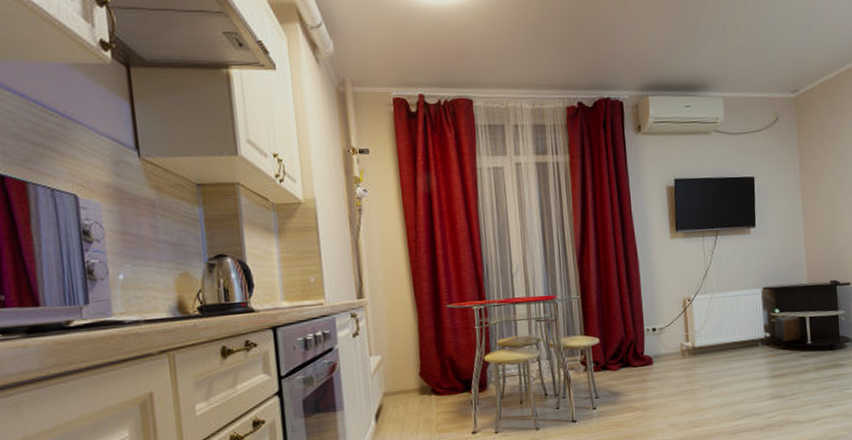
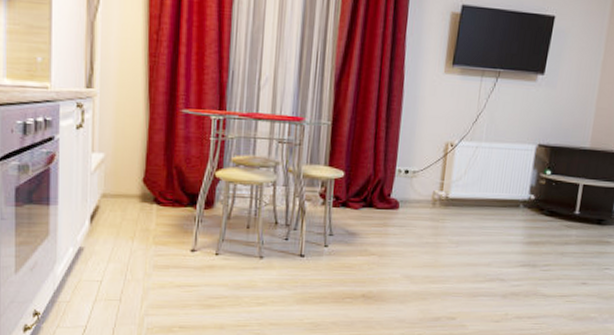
speaker: present [774,314,802,342] -> none [540,178,573,209]

